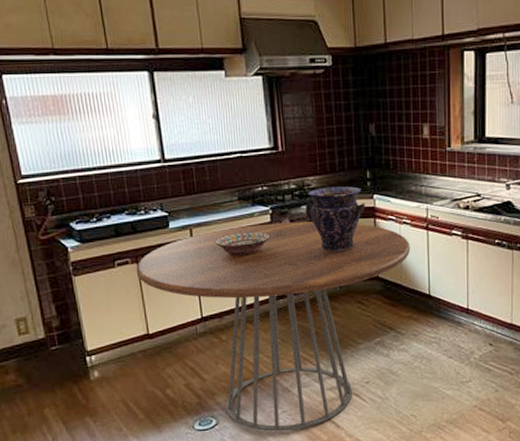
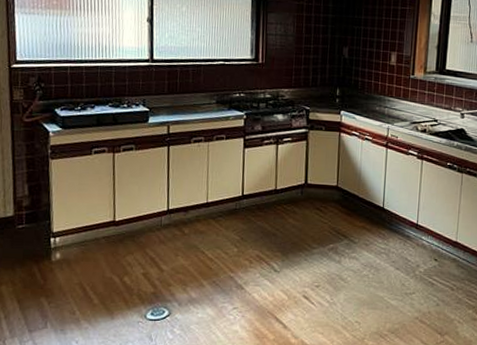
dining table: present [136,221,411,432] -> none [111,127,370,328]
decorative bowl: present [214,231,271,255] -> none [188,133,242,155]
vase: present [305,186,366,252] -> none [276,99,333,160]

